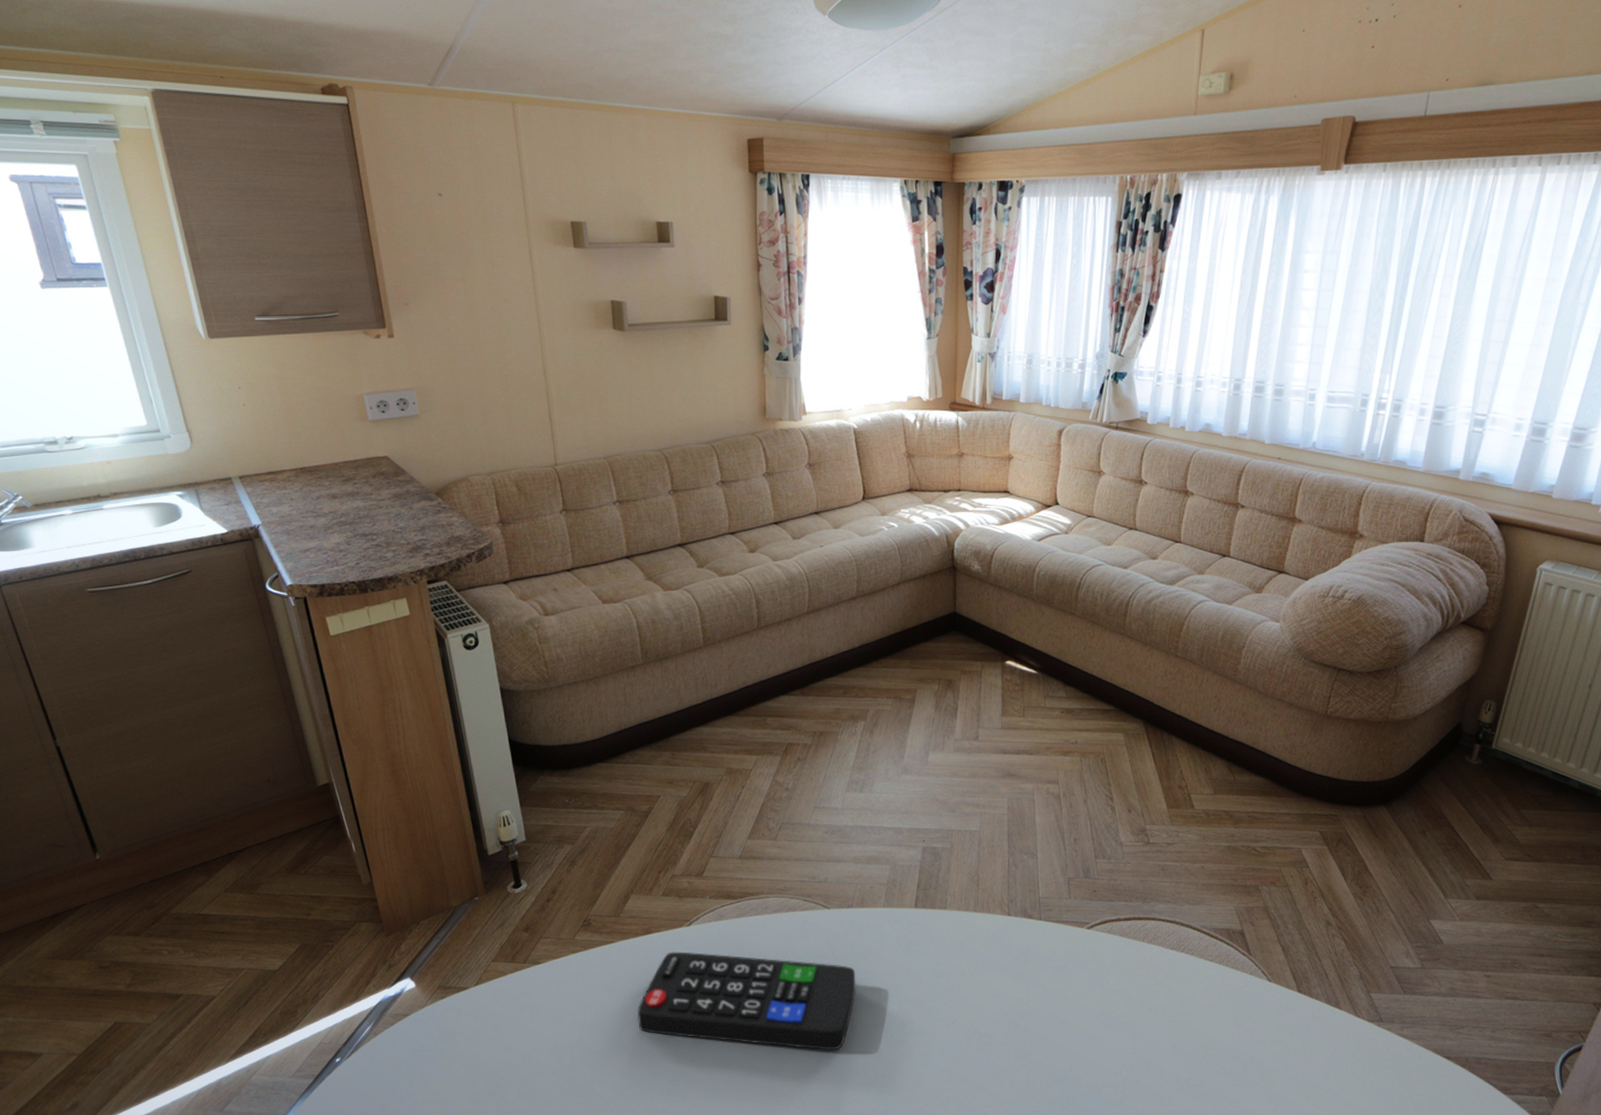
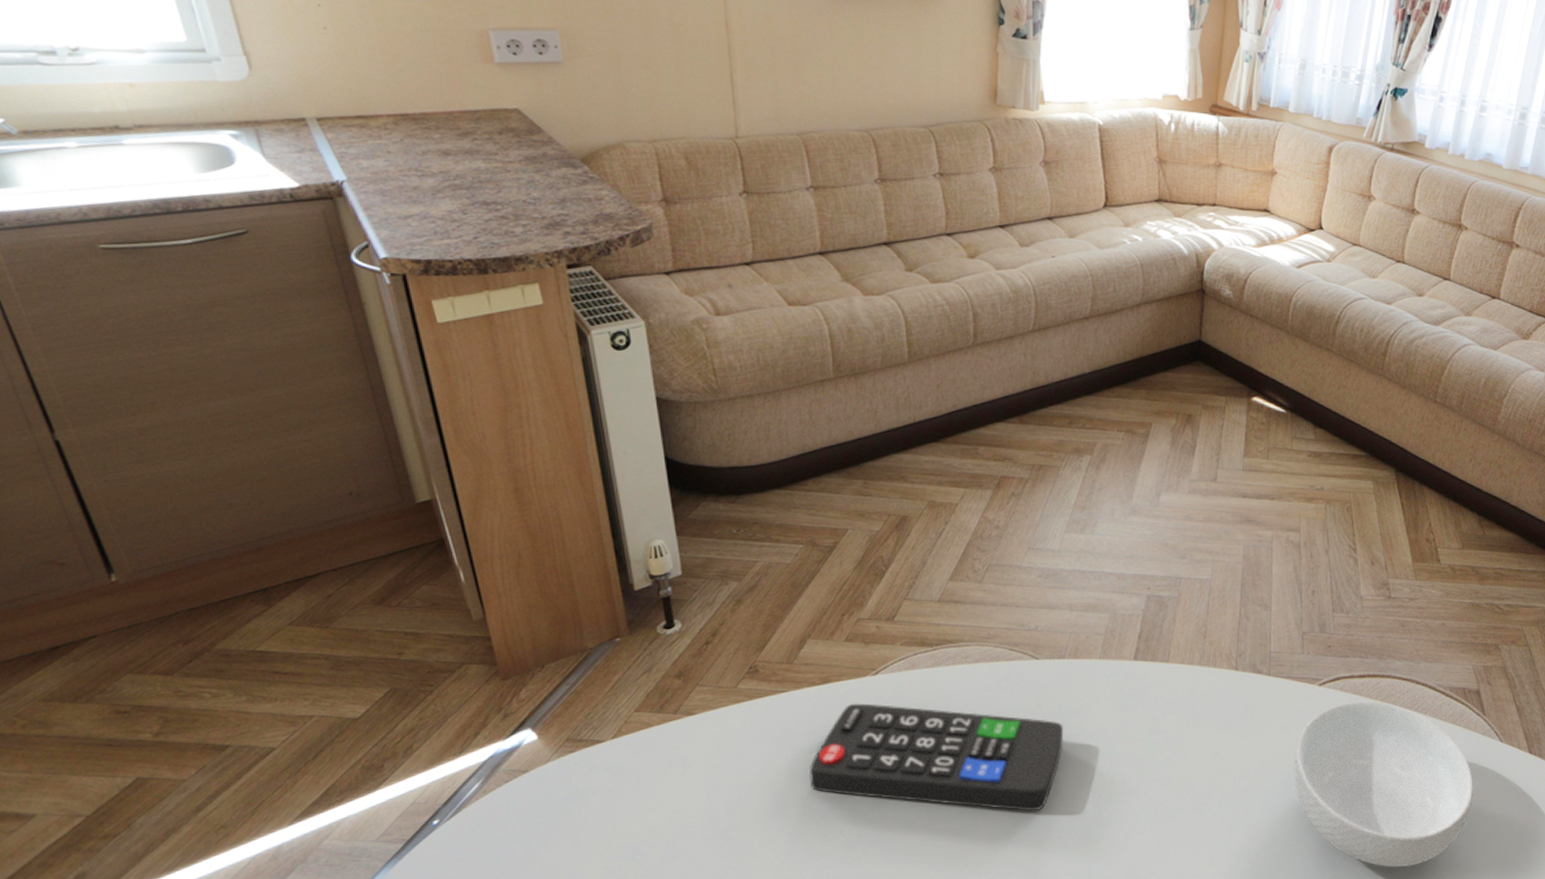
cereal bowl: none [1070,943,1247,1107] -> present [1294,701,1474,868]

